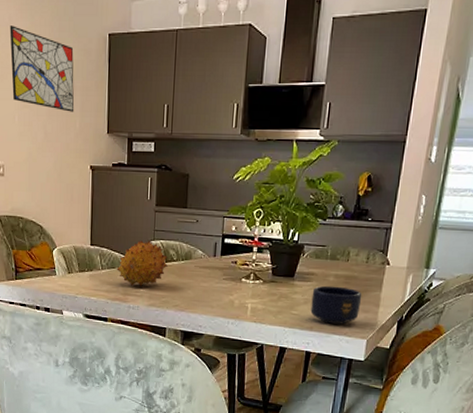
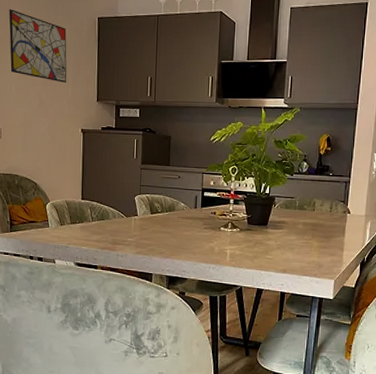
fruit: present [116,240,168,287] -> none [106,195,153,237]
mug: present [310,285,362,325] -> none [283,232,328,267]

